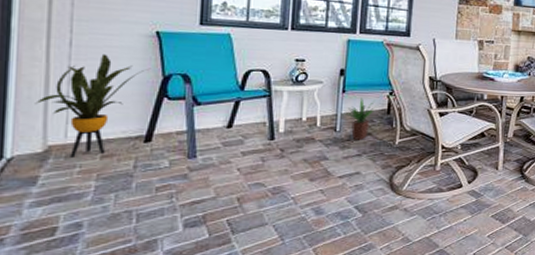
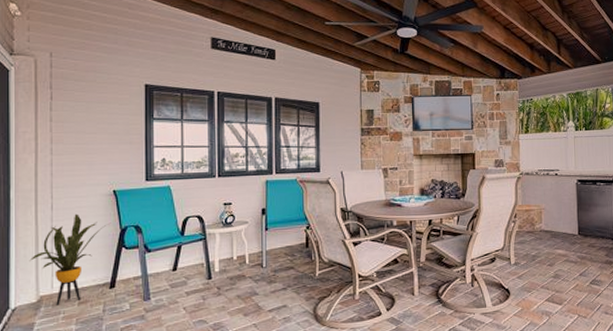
potted plant: present [340,97,375,140] -> none [265,234,294,275]

